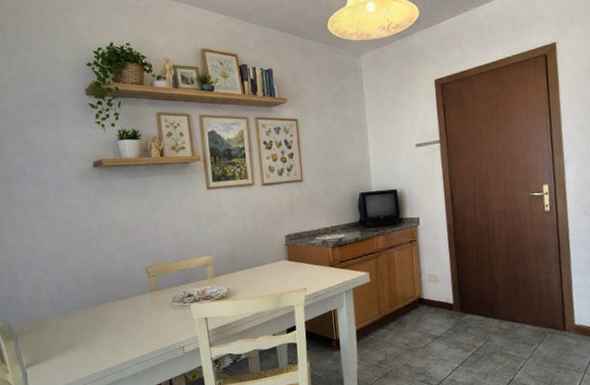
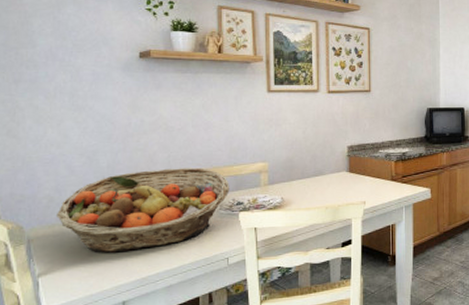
fruit basket: none [37,264,180,346] -> present [57,167,230,253]

